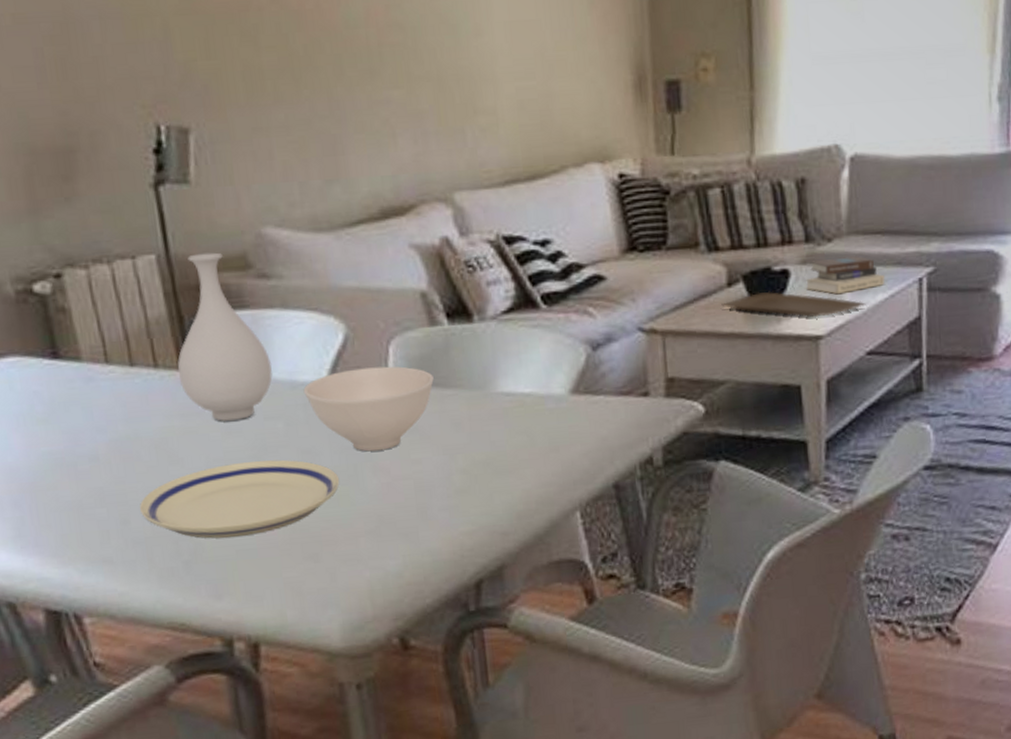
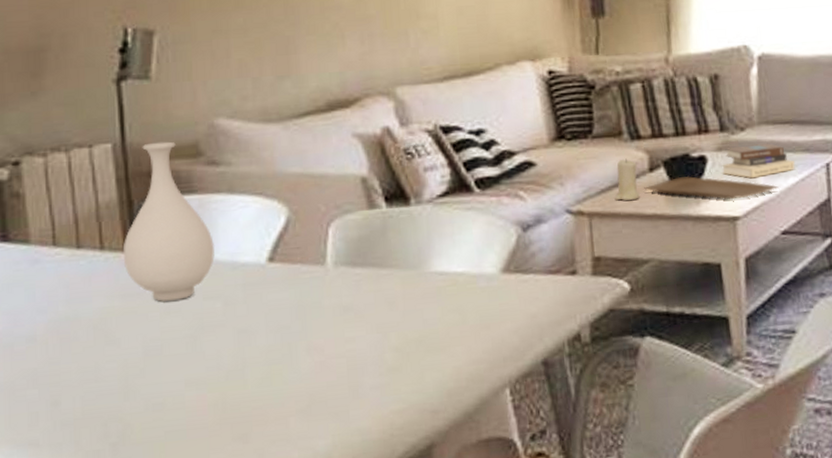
plate: present [139,459,340,539] -> none [71,339,274,420]
bowl: present [303,366,434,452] -> none [243,247,370,331]
candle: none [690,272,717,319] -> present [614,158,640,201]

